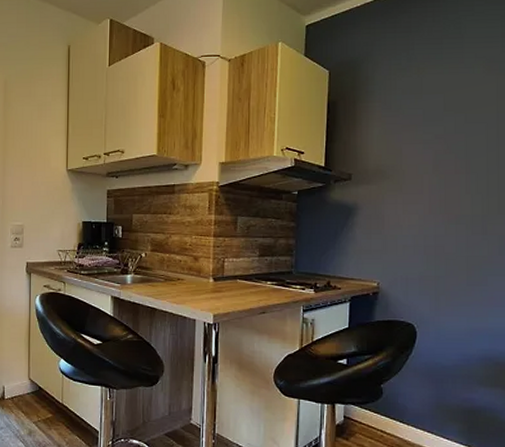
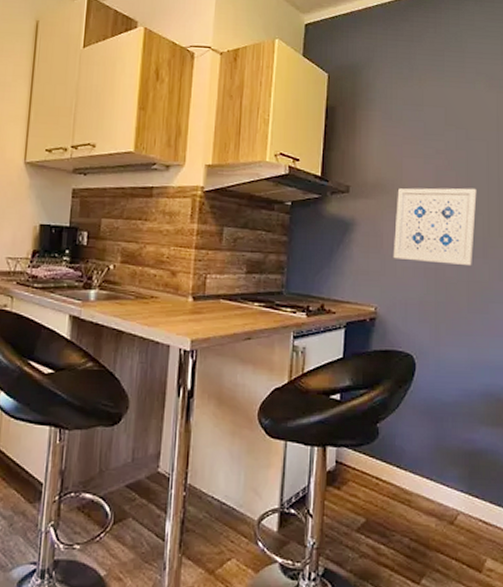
wall art: none [394,169,476,241] -> present [393,188,477,265]

